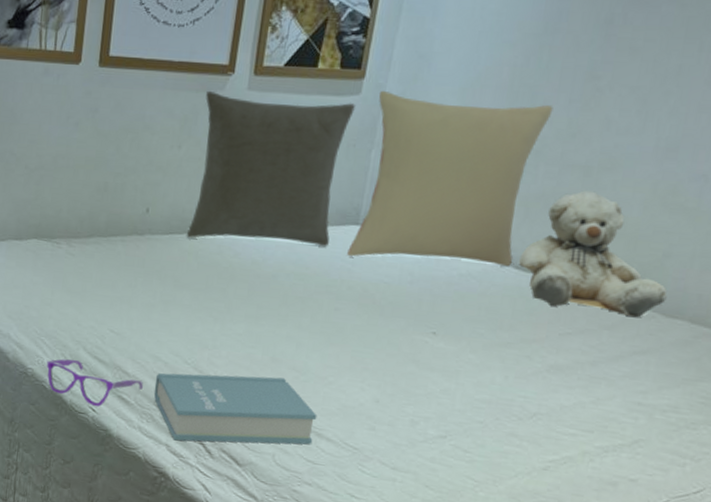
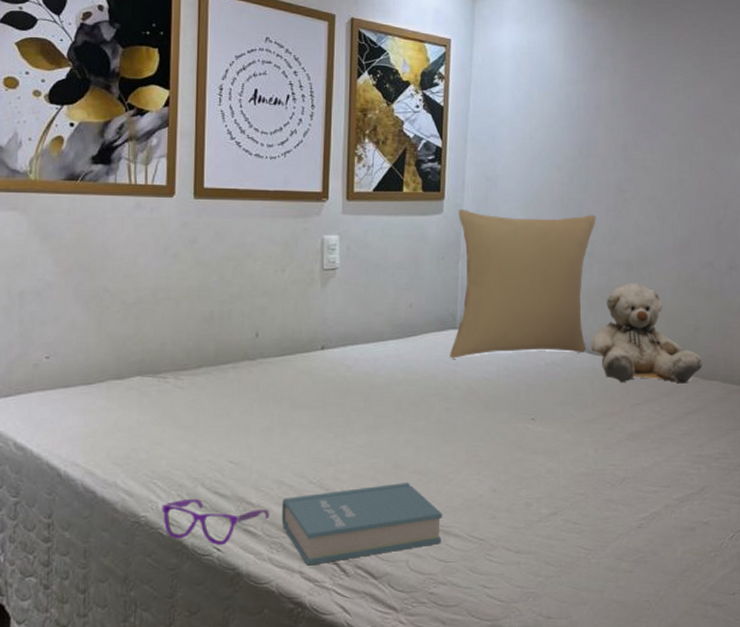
pillow: present [186,90,355,246] -> none [298,216,439,357]

